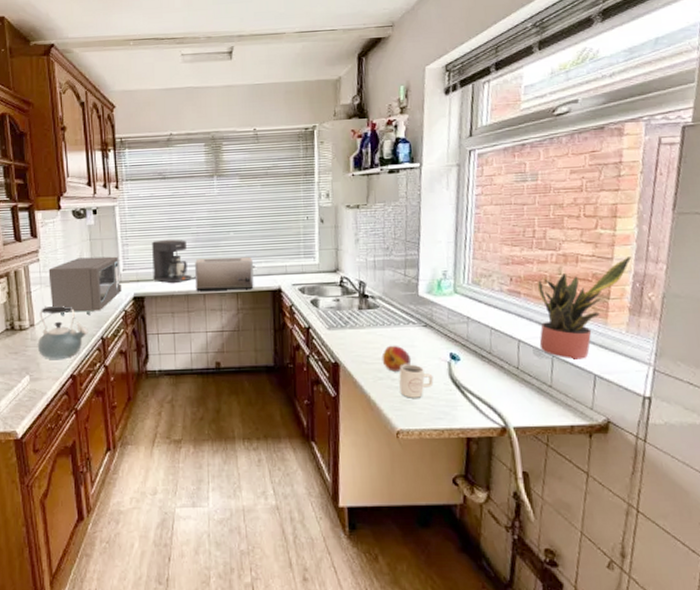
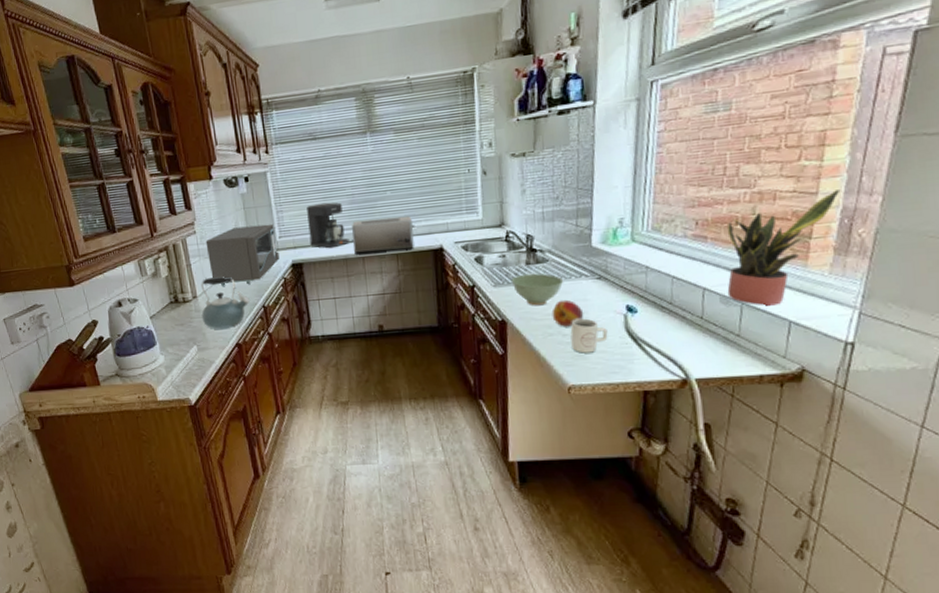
bowl: none [344,318,393,350] -> present [511,273,564,306]

